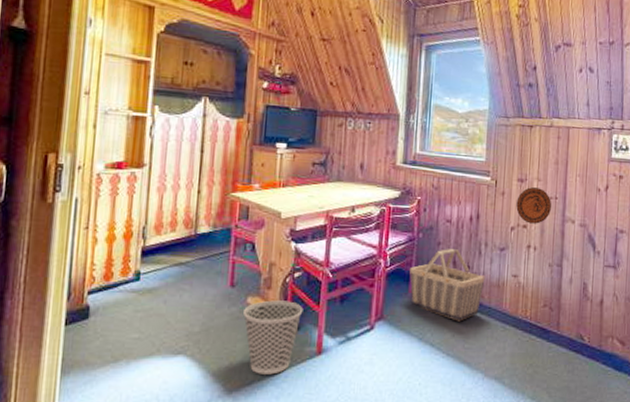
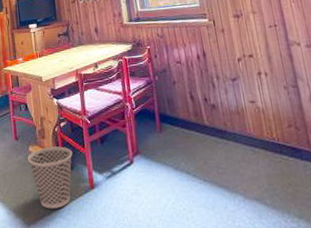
basket: present [409,248,485,322] -> none [153,85,225,149]
decorative plate: present [516,187,552,224] -> none [237,19,274,53]

